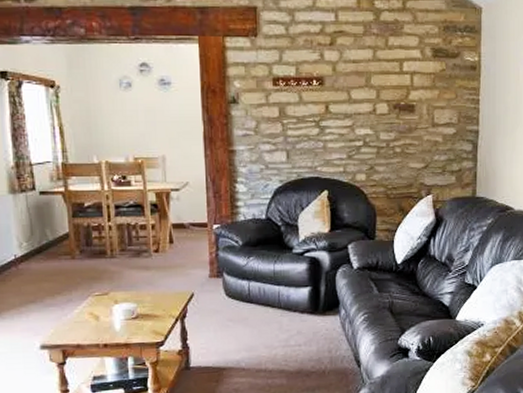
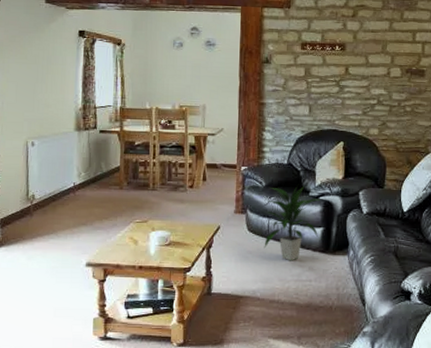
indoor plant: none [245,241,305,326] -> present [264,185,320,261]

